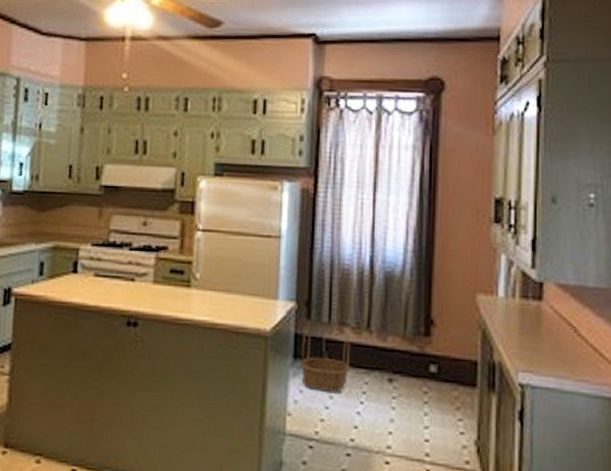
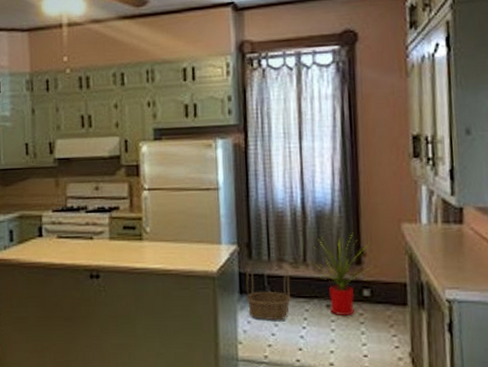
house plant: none [377,299,442,393] -> present [313,232,372,315]

